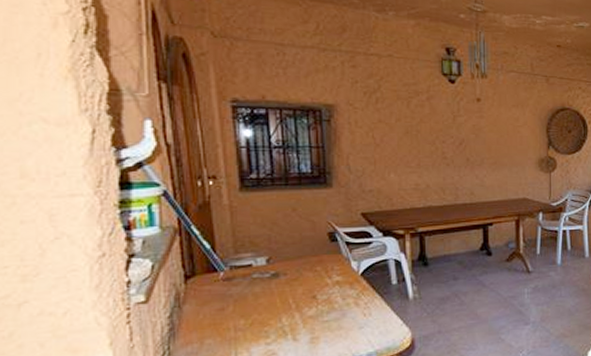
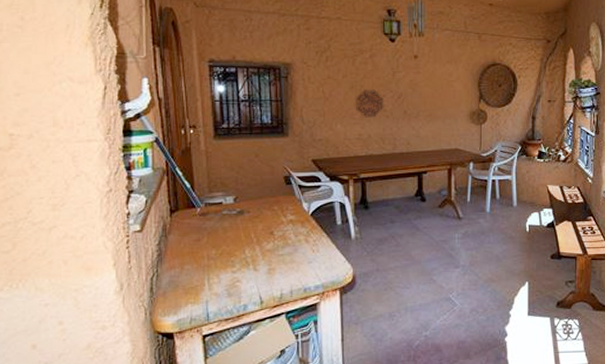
decorative platter: none [410,134,444,166] -> present [355,89,384,118]

